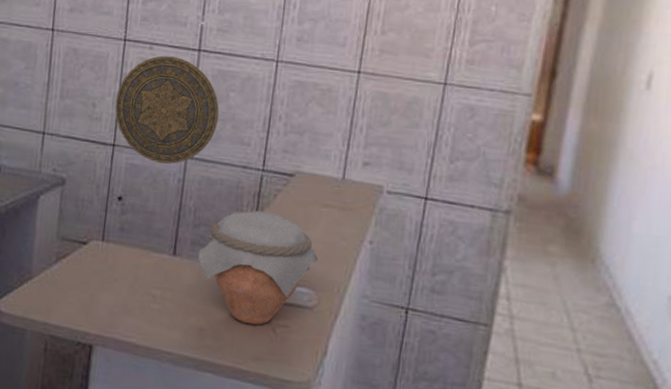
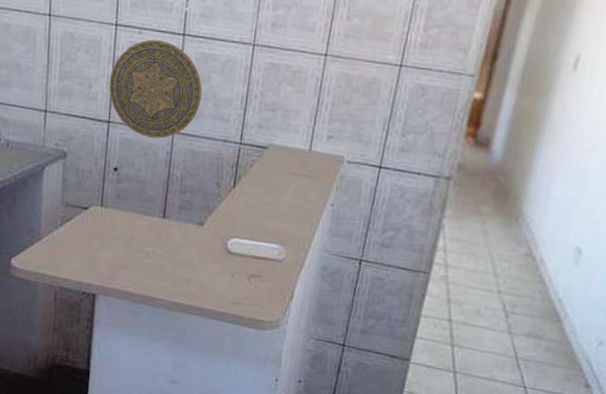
jar: present [198,210,319,325] -> none [184,178,288,276]

